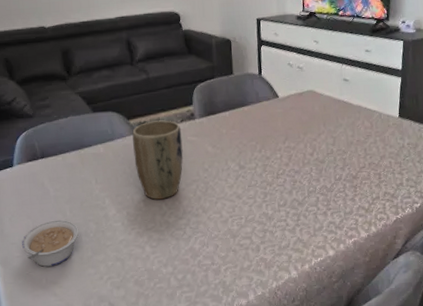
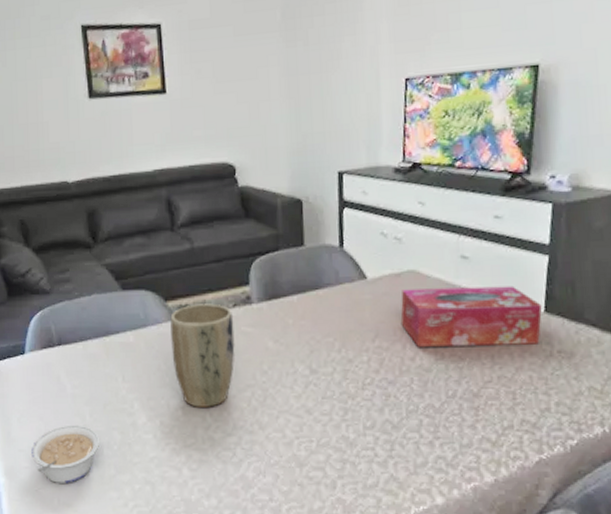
tissue box: none [303,99,397,145] -> present [400,286,542,347]

